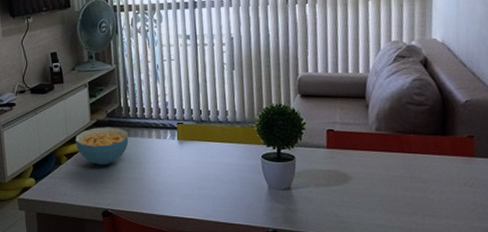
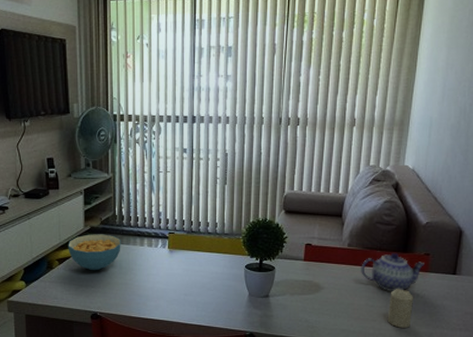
teapot: none [393,137,469,181] -> present [361,253,424,292]
candle: none [431,177,461,222] -> present [387,289,413,328]

